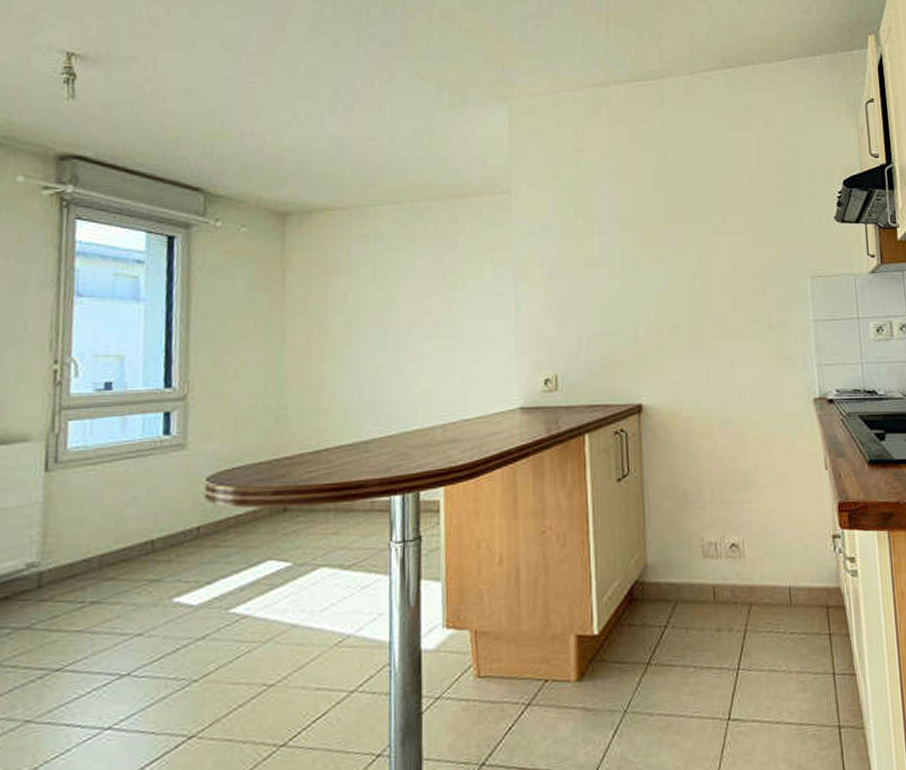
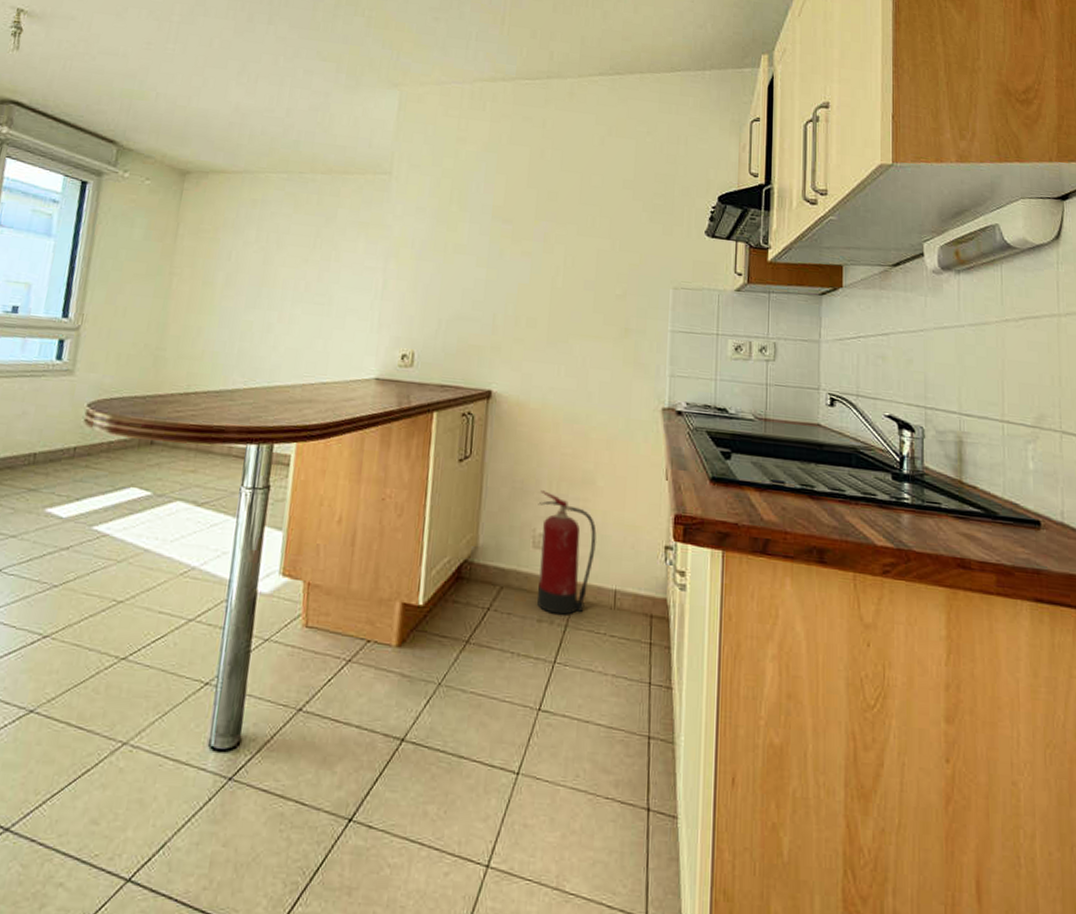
fire extinguisher: none [703,498,765,621] -> present [537,490,597,615]

